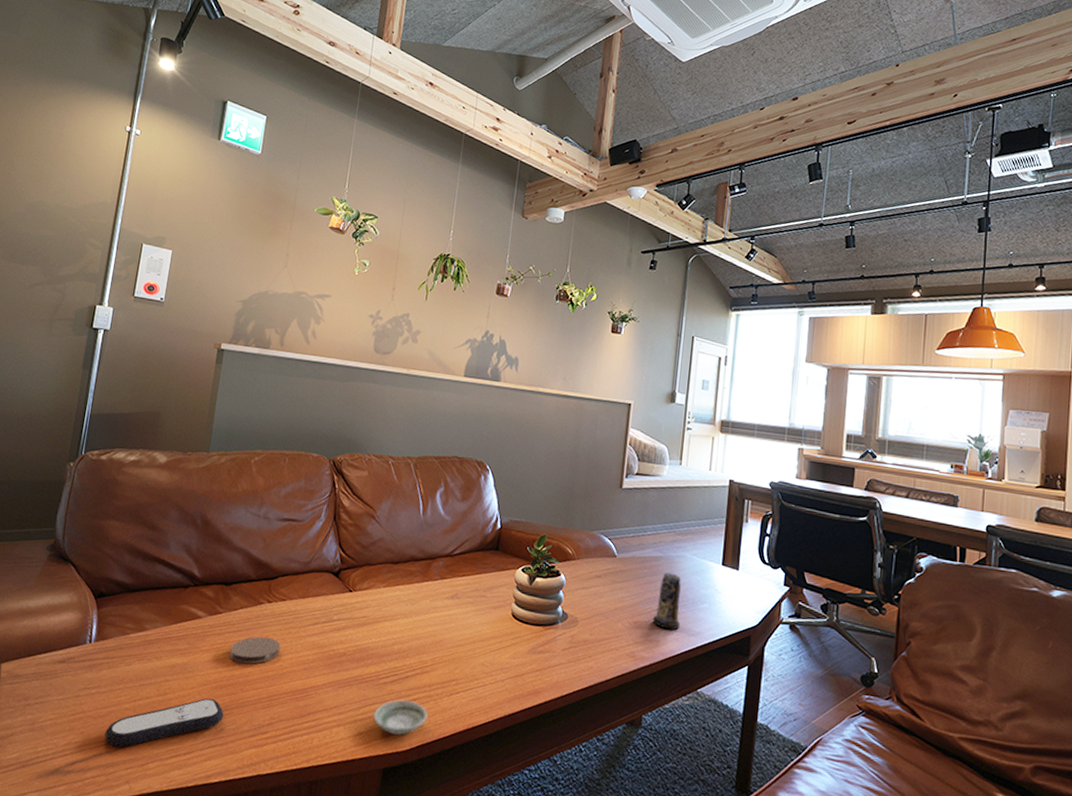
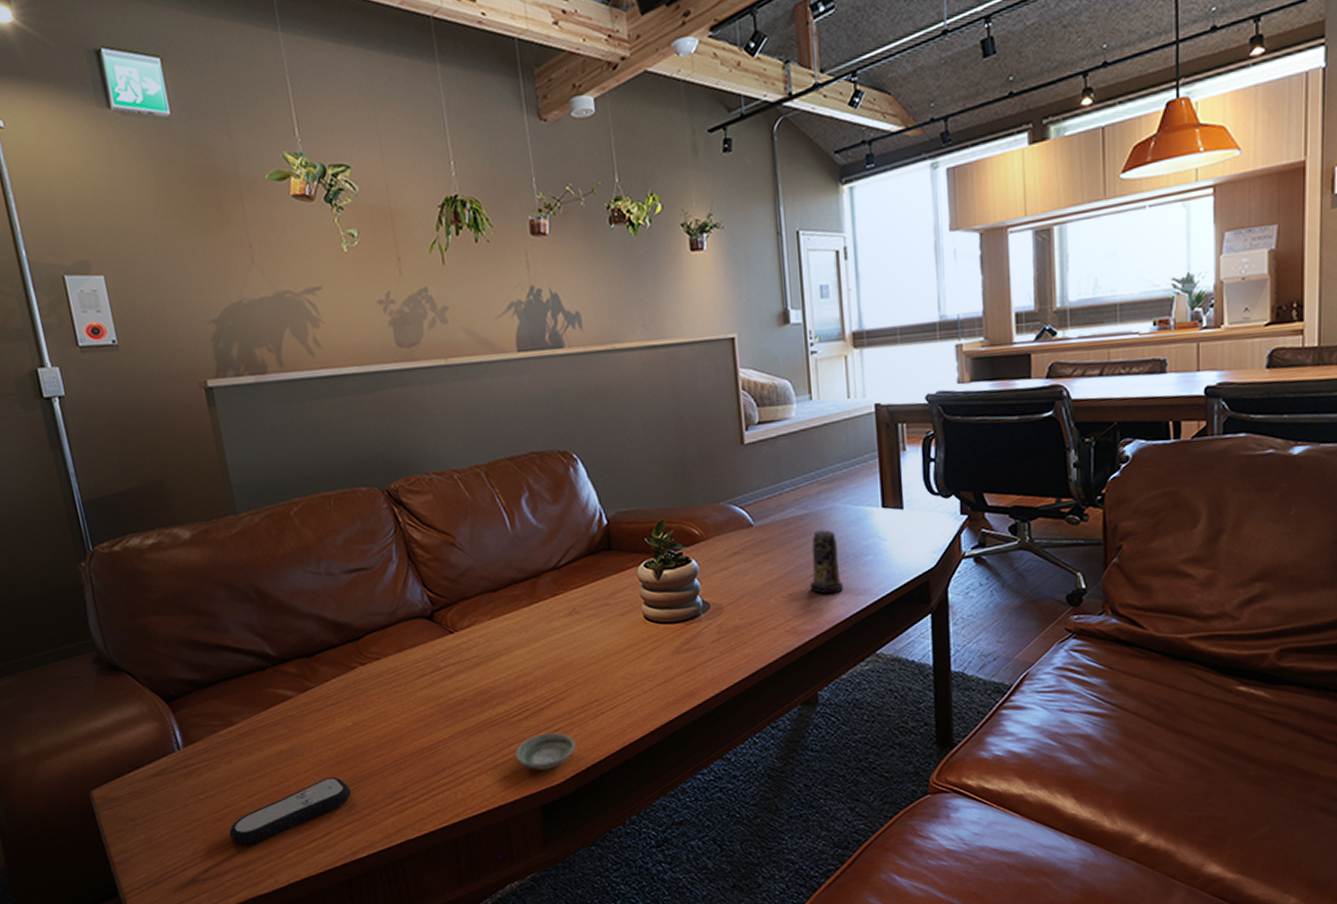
coaster: present [229,636,281,665] -> none [335,701,392,735]

